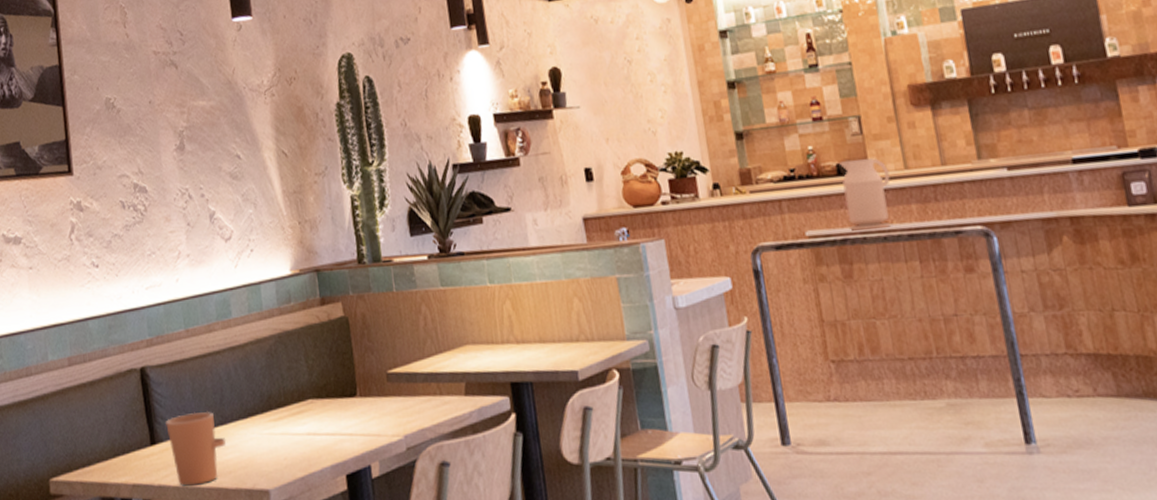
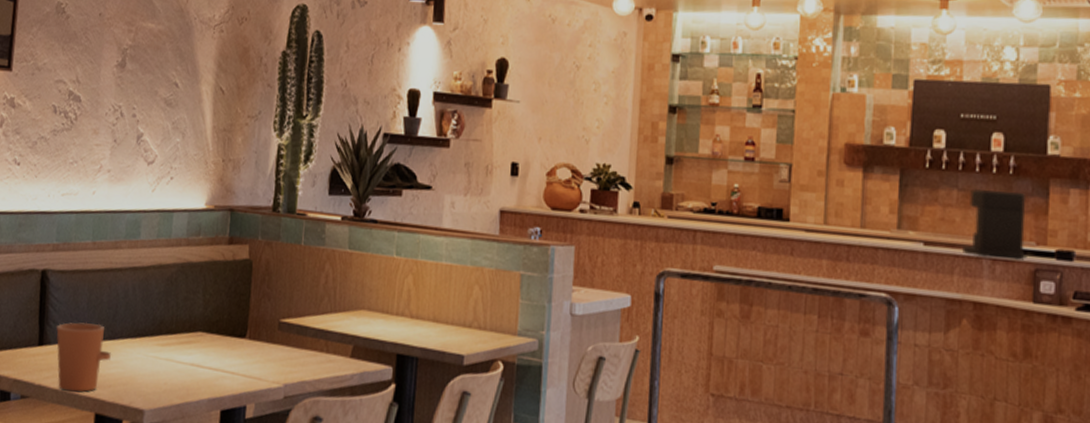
water jug: present [838,158,890,232] -> none [757,204,808,278]
coffee maker: none [1041,100,1110,172] -> present [962,189,1026,260]

